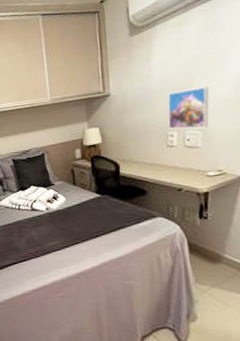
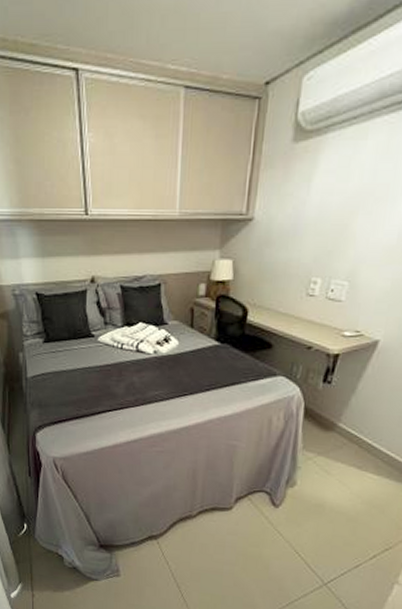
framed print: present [167,86,209,129] -> none [313,227,371,278]

